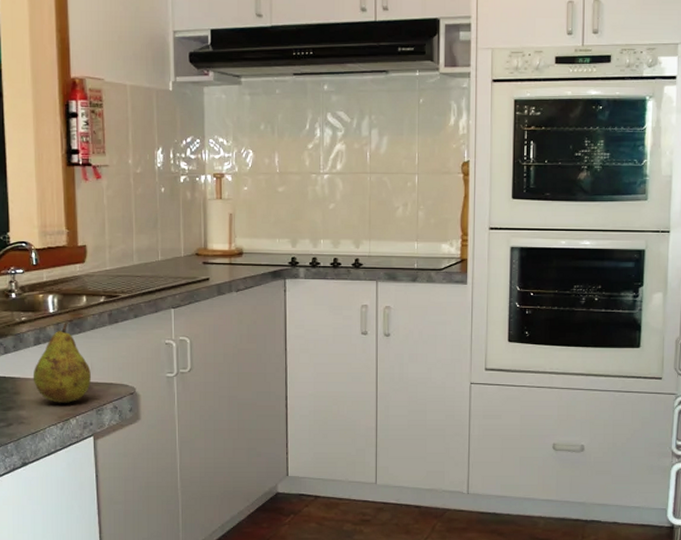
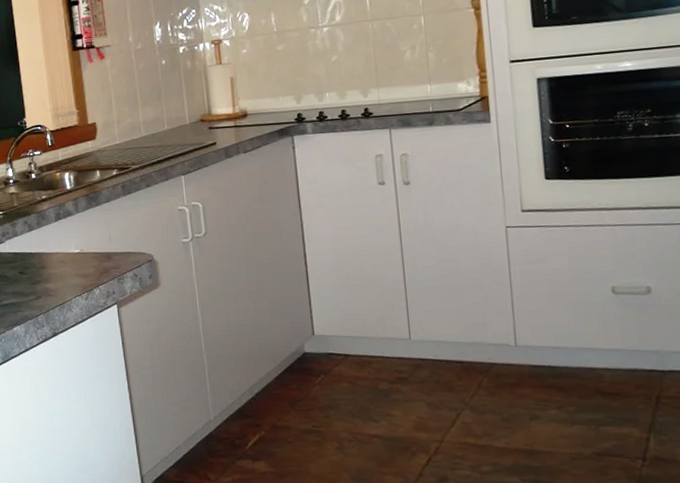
fruit: present [32,323,91,403] -> none [56,197,110,274]

